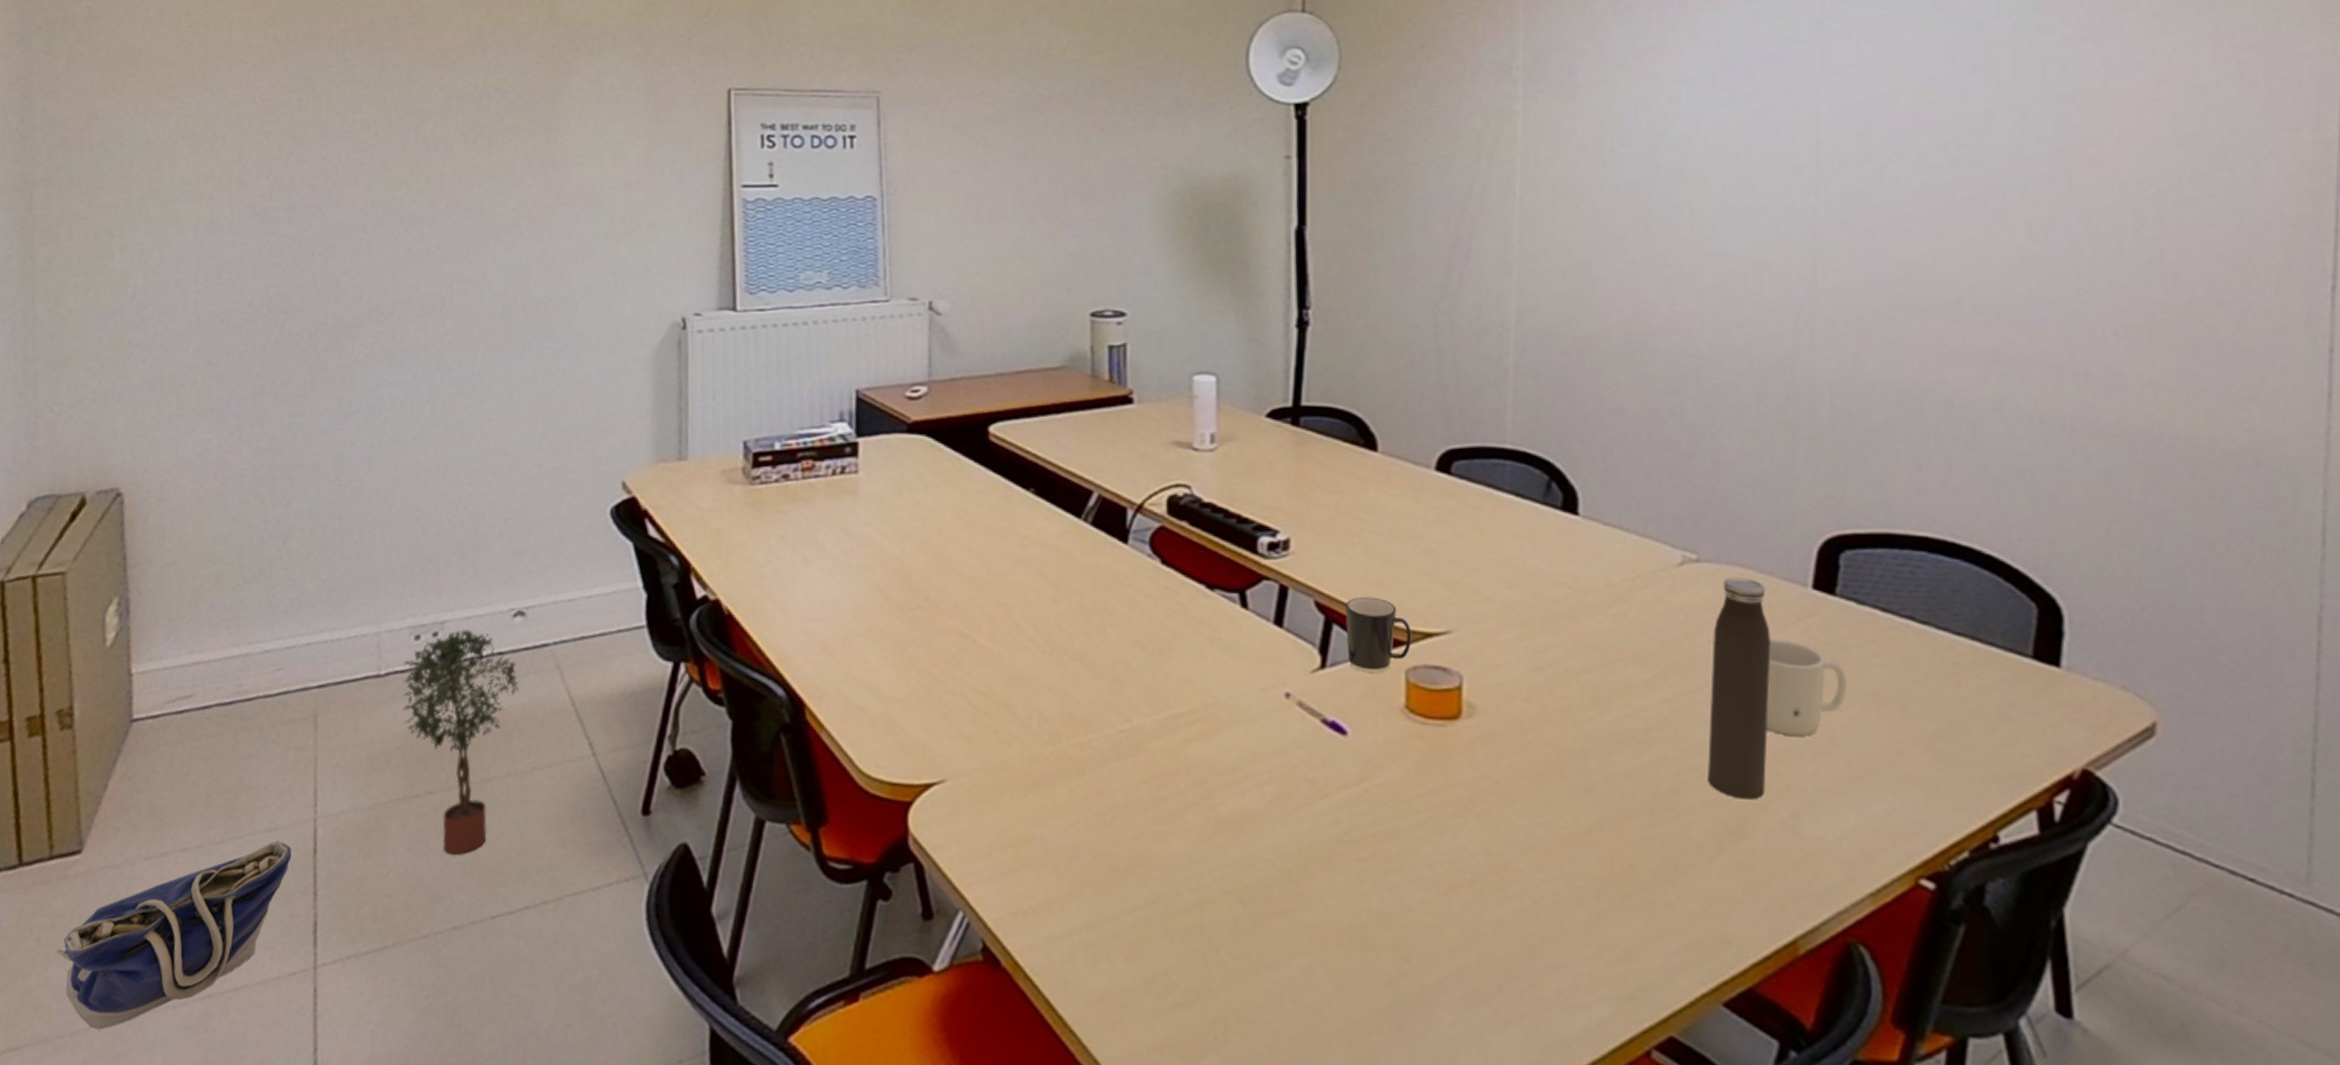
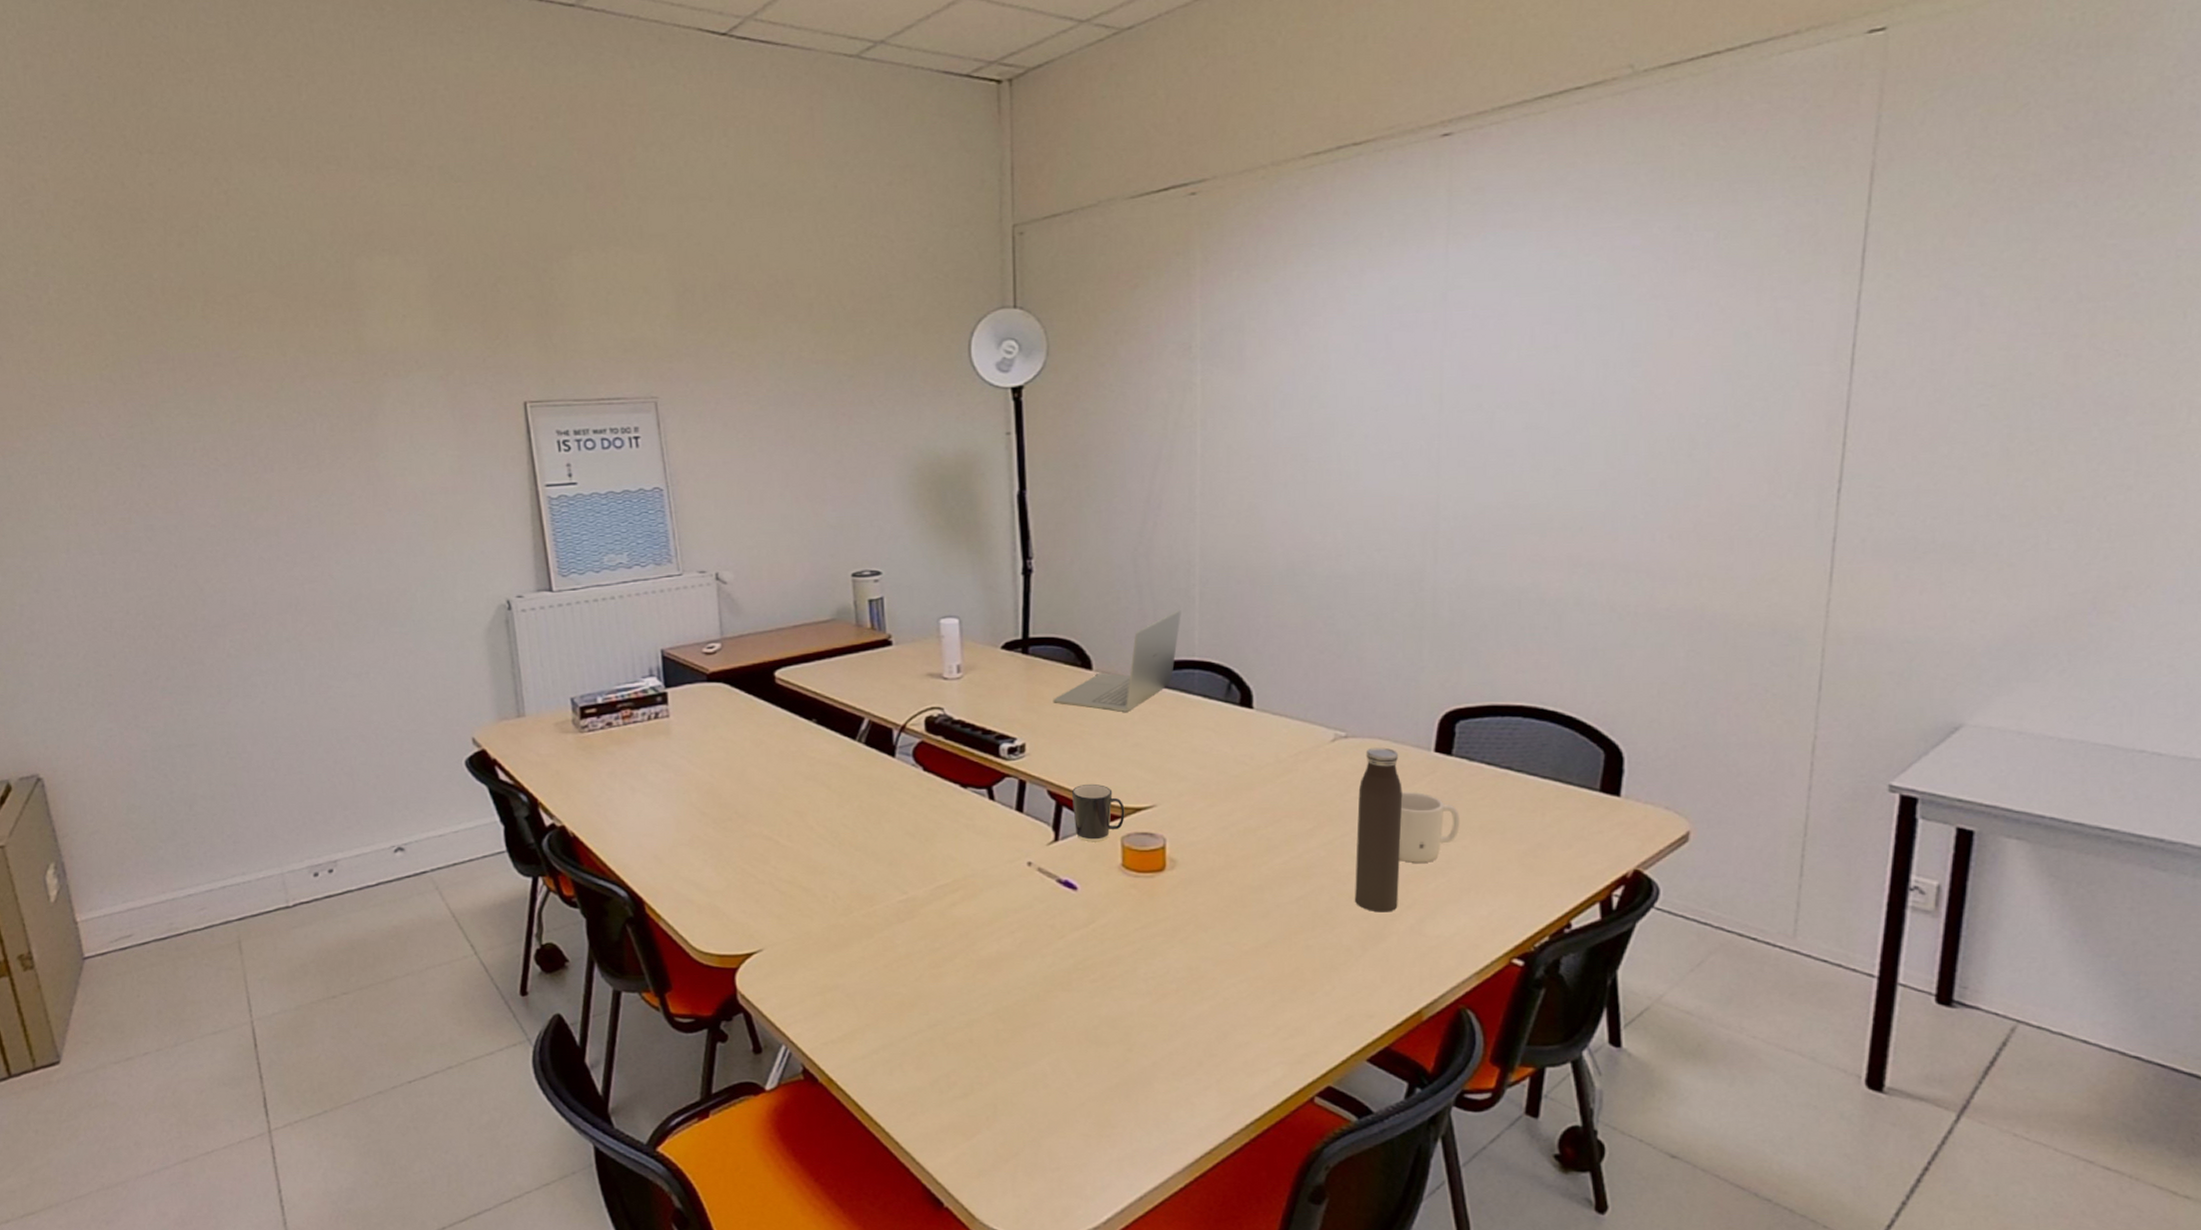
tote bag: present [56,840,292,1030] -> none [53,1040,237,1193]
potted tree: present [402,629,519,856] -> none [307,865,407,1039]
laptop: none [1327,384,1491,508] -> present [1053,610,1181,712]

